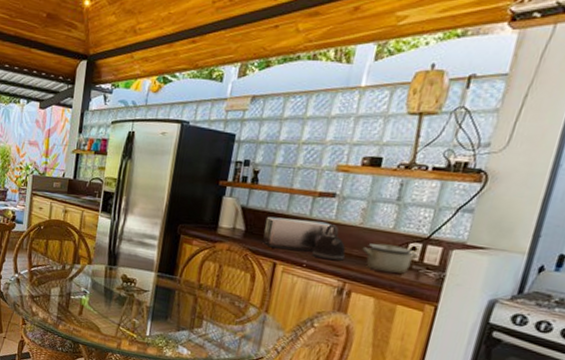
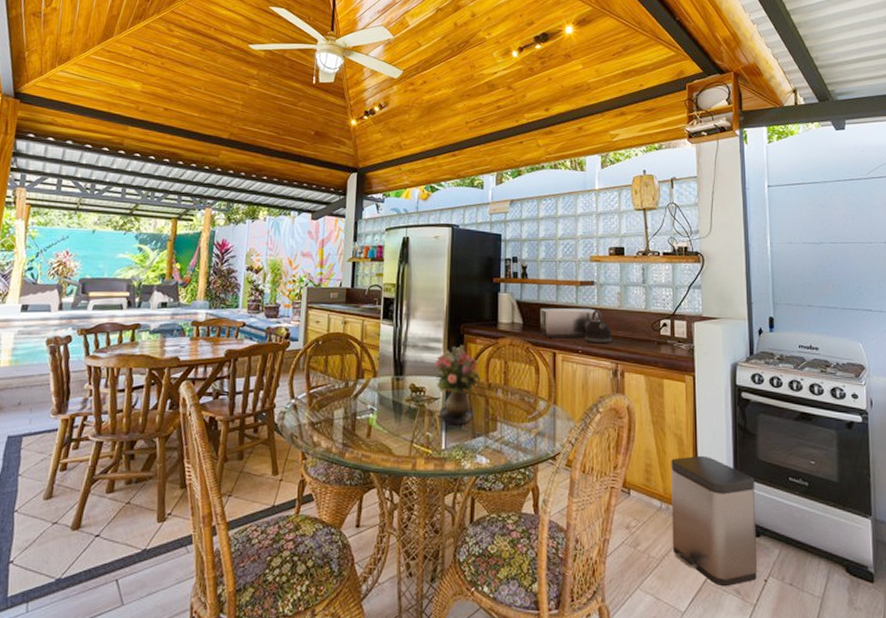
bouquet: none [146,244,193,318] -> present [434,345,481,425]
saucepan: present [362,243,420,274] -> none [625,323,671,350]

